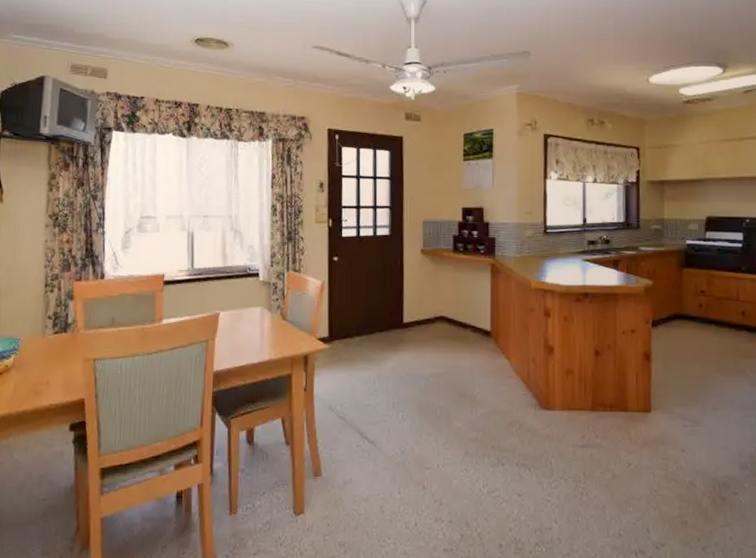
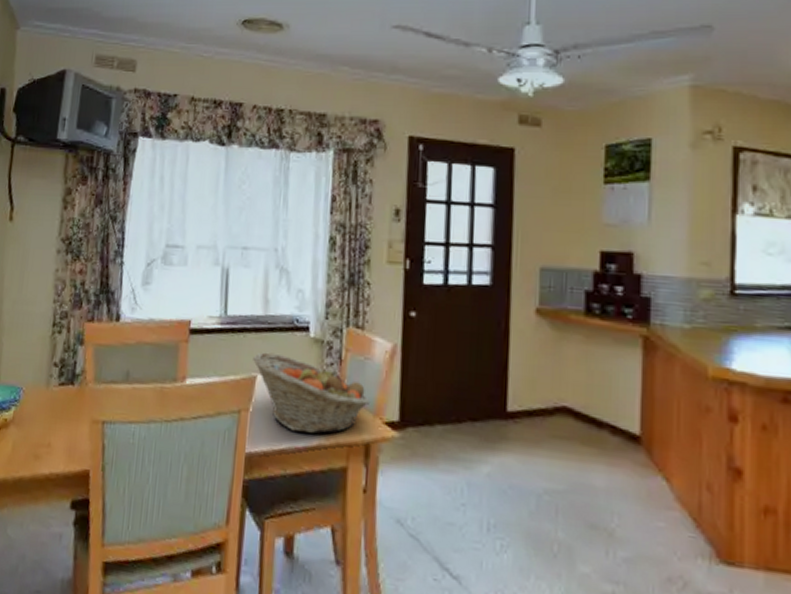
fruit basket: none [216,294,307,352] -> present [253,352,371,434]

